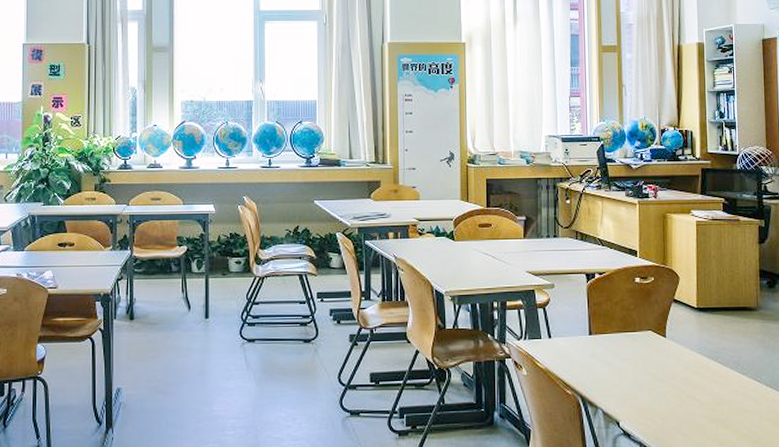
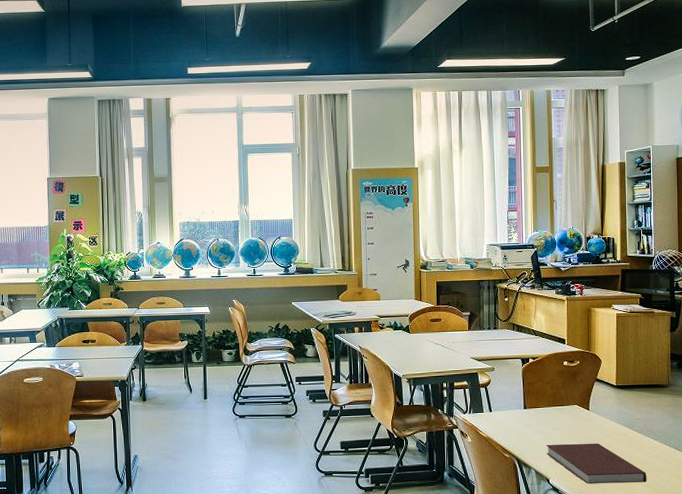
notebook: none [615,377,735,429] -> present [546,443,647,484]

